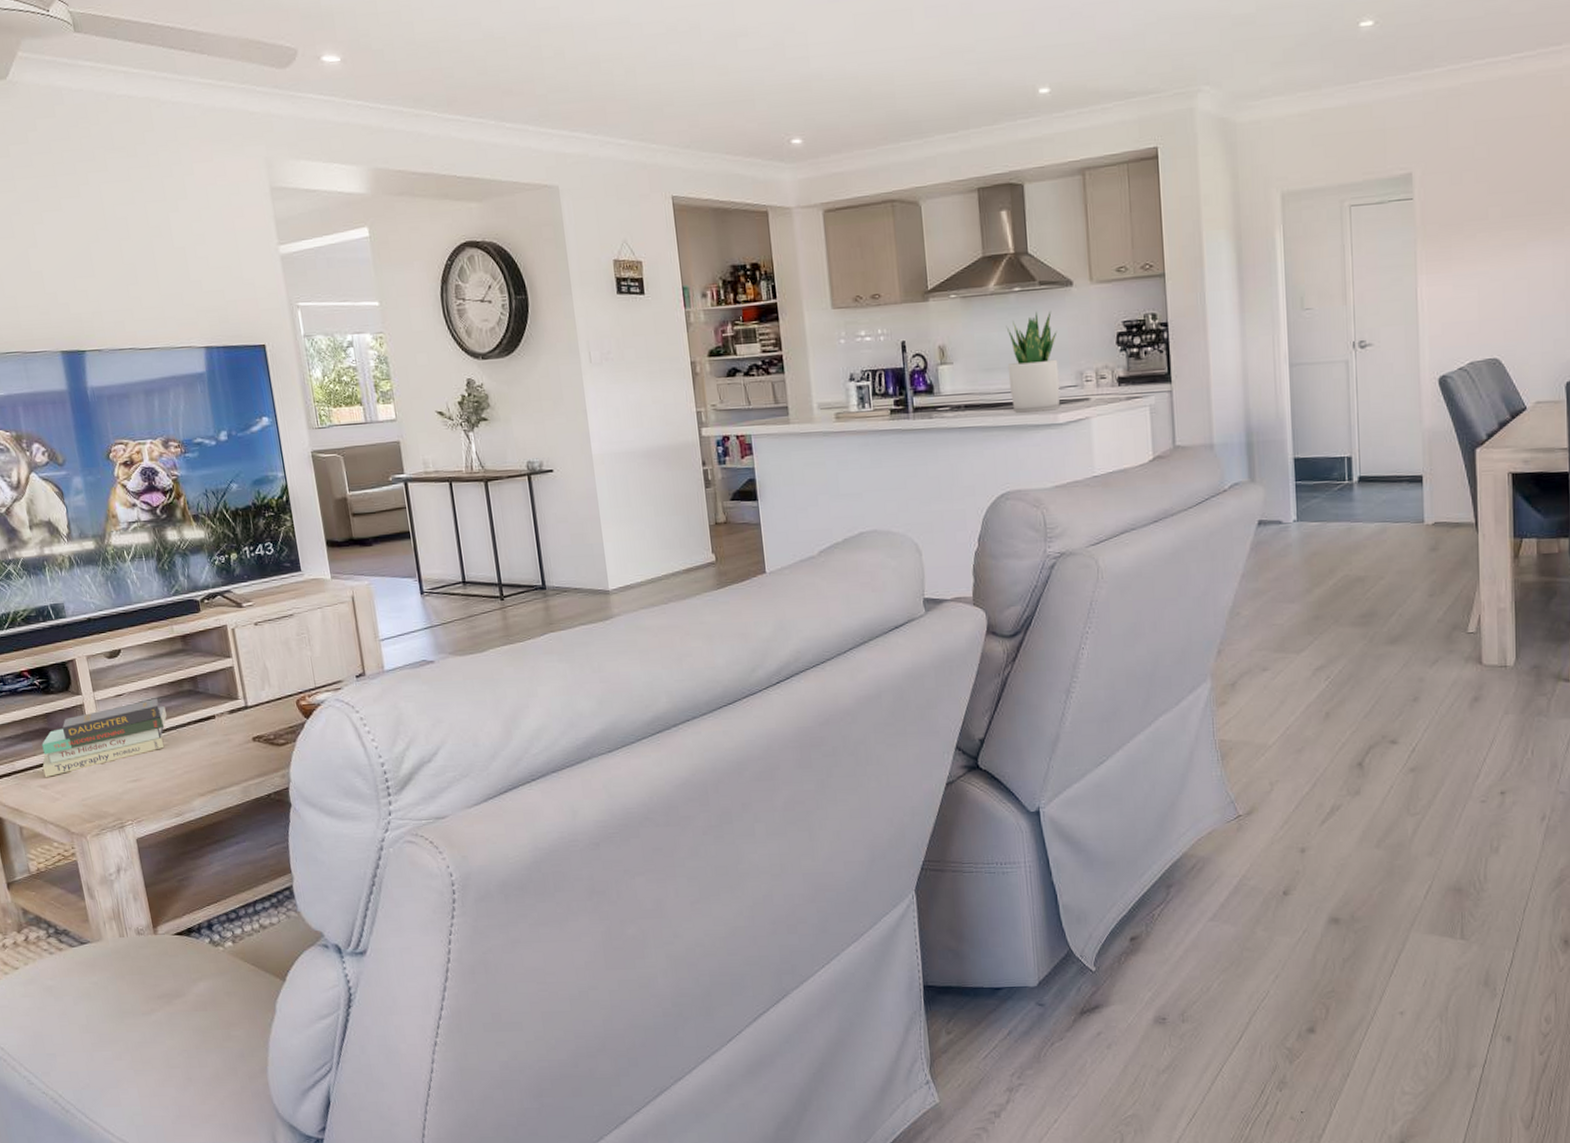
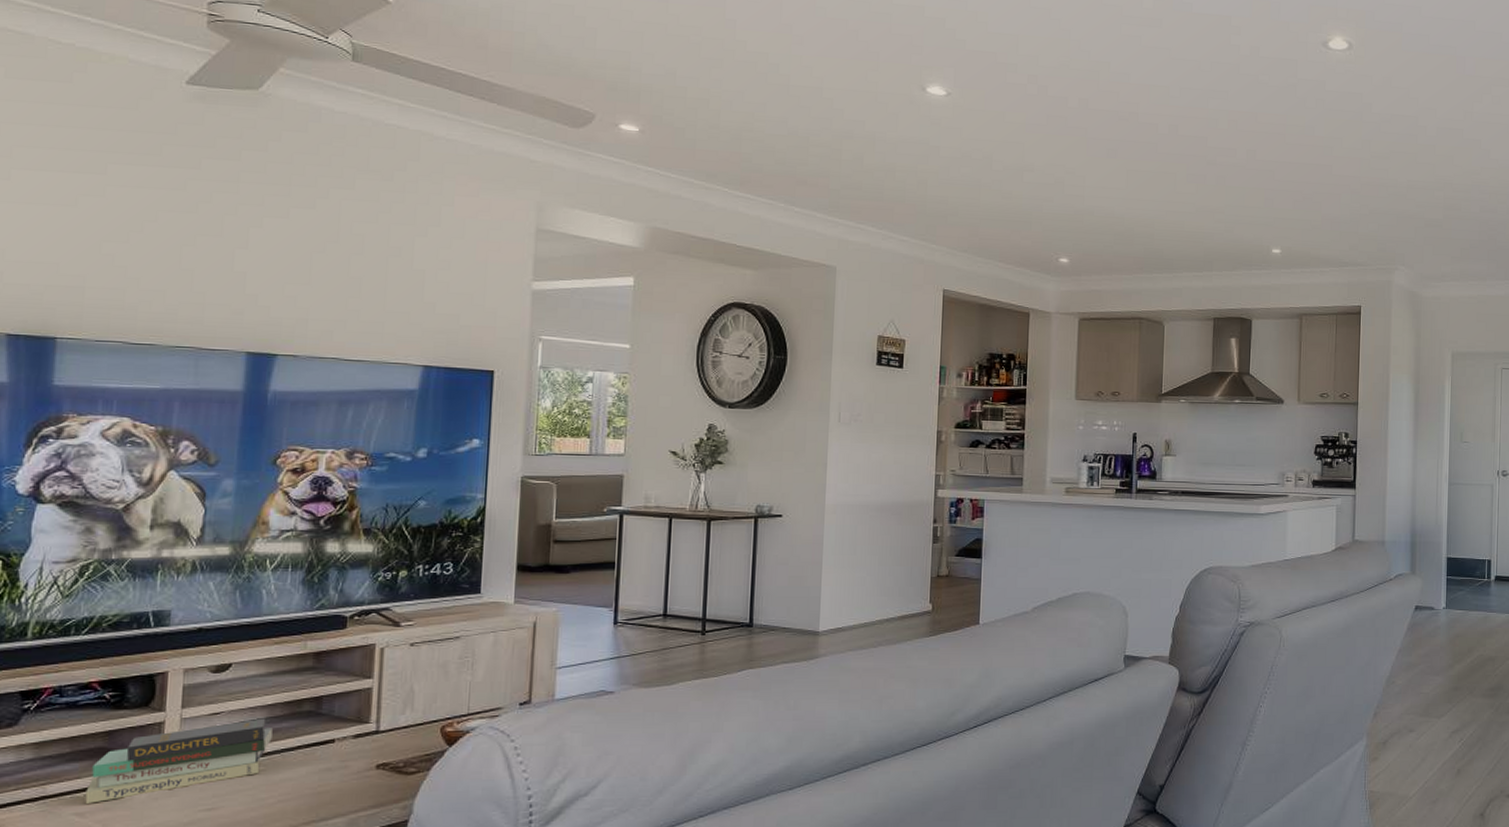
planter: present [1006,311,1060,414] -> none [1222,421,1267,503]

